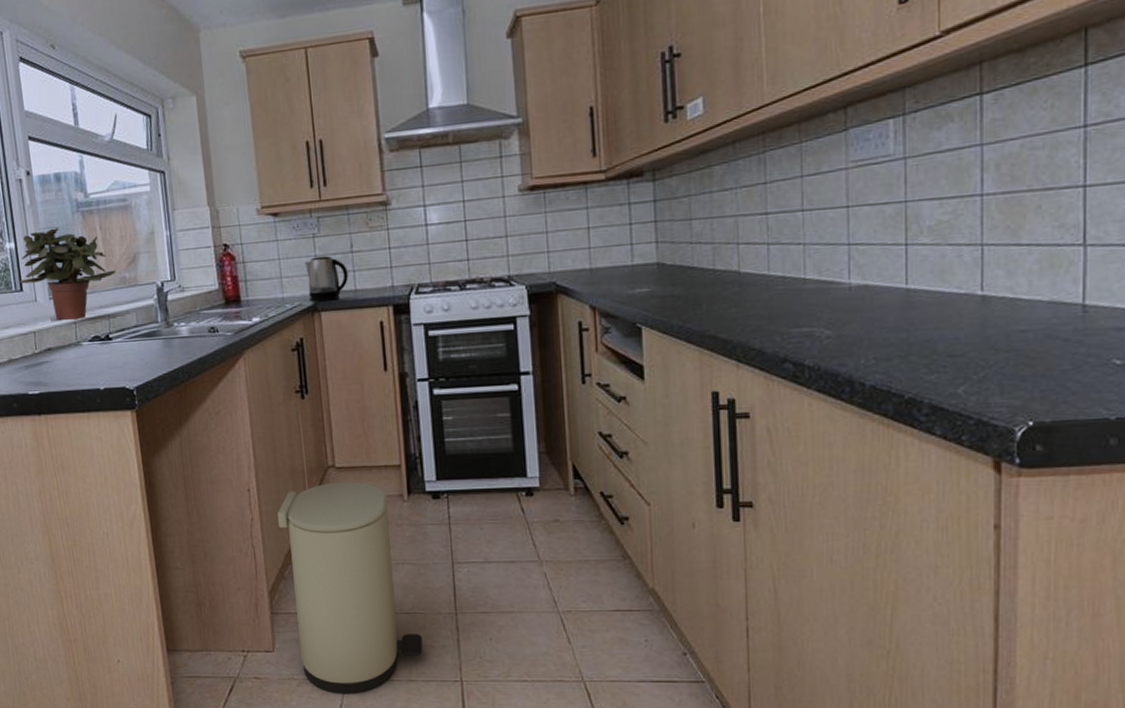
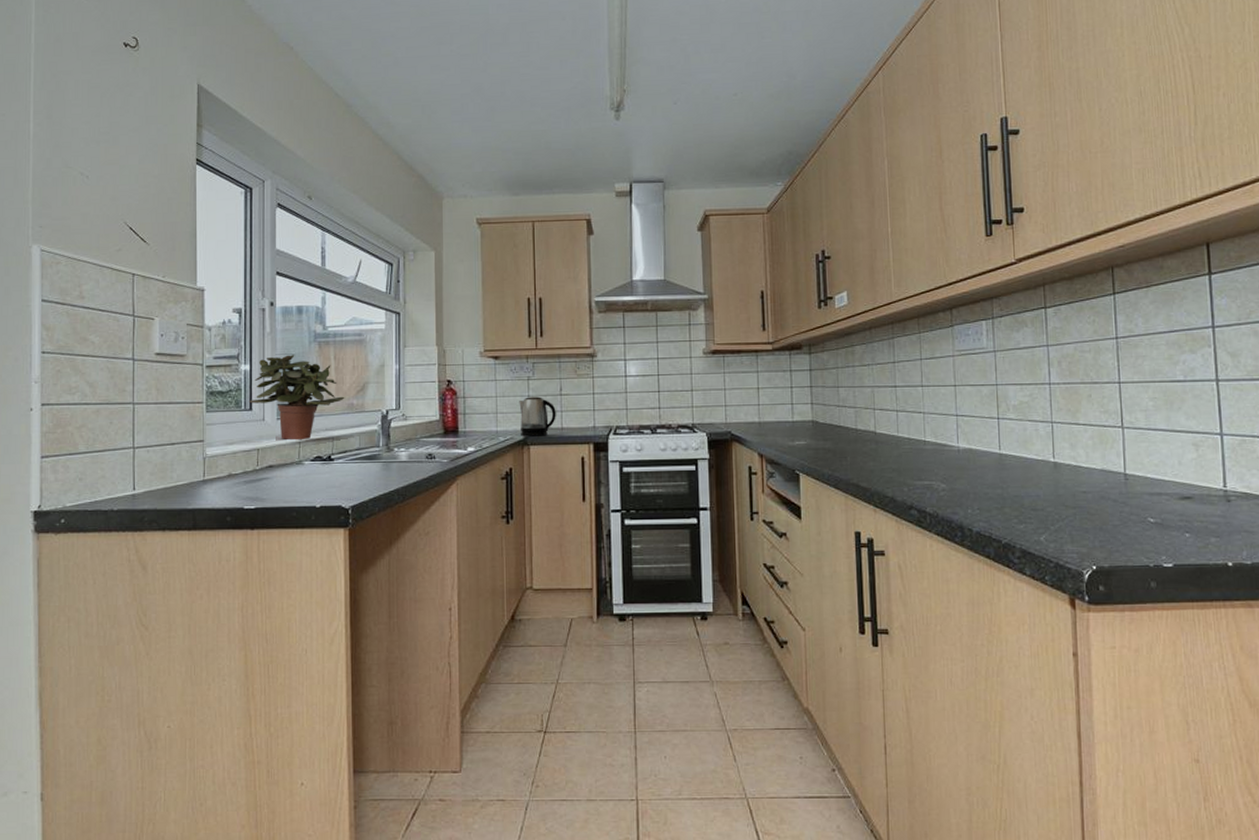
pedal bin: present [277,482,423,694] -> none [476,603,603,816]

